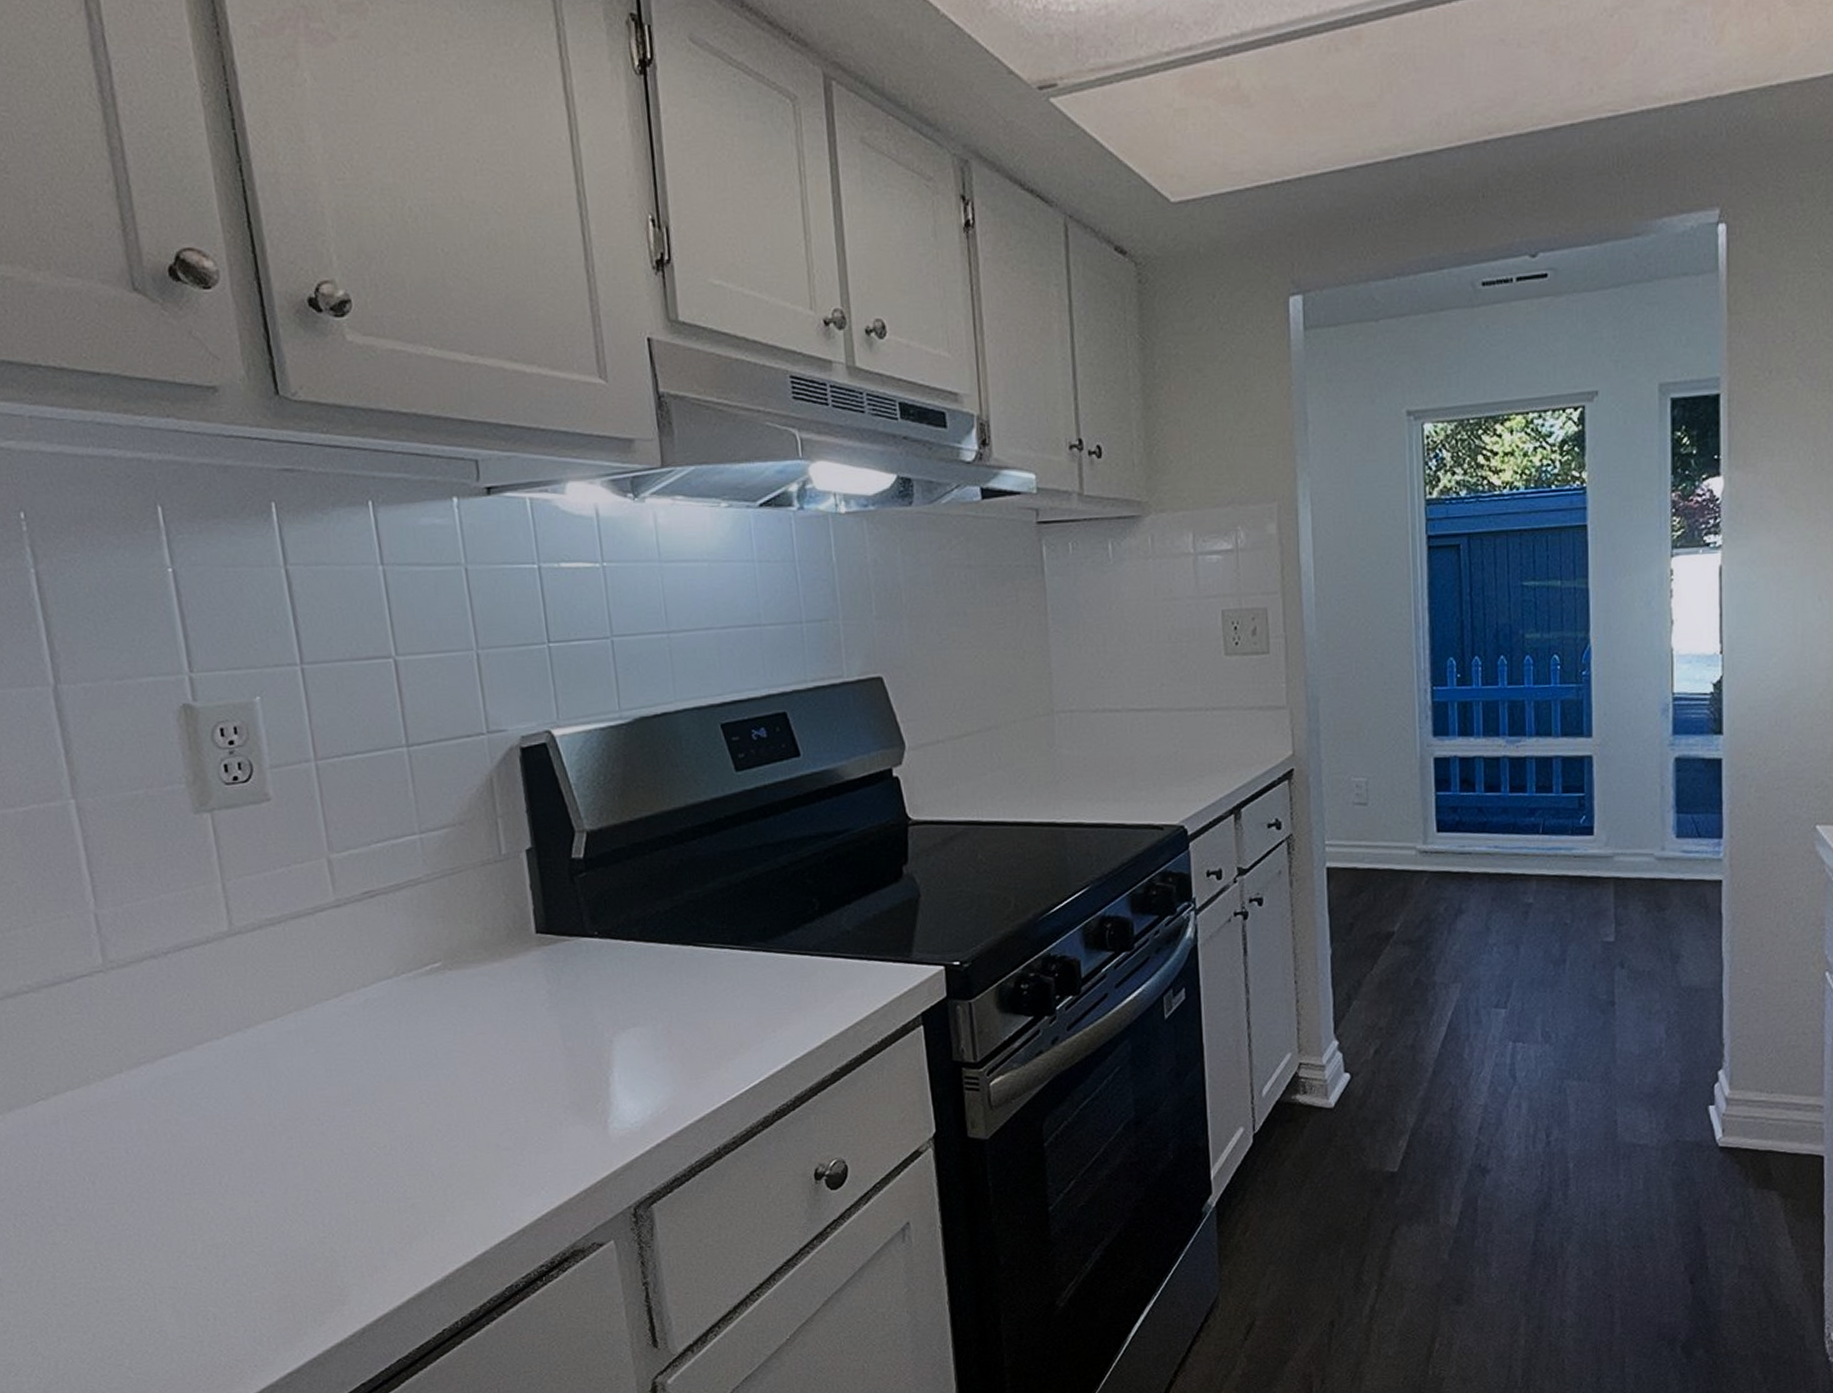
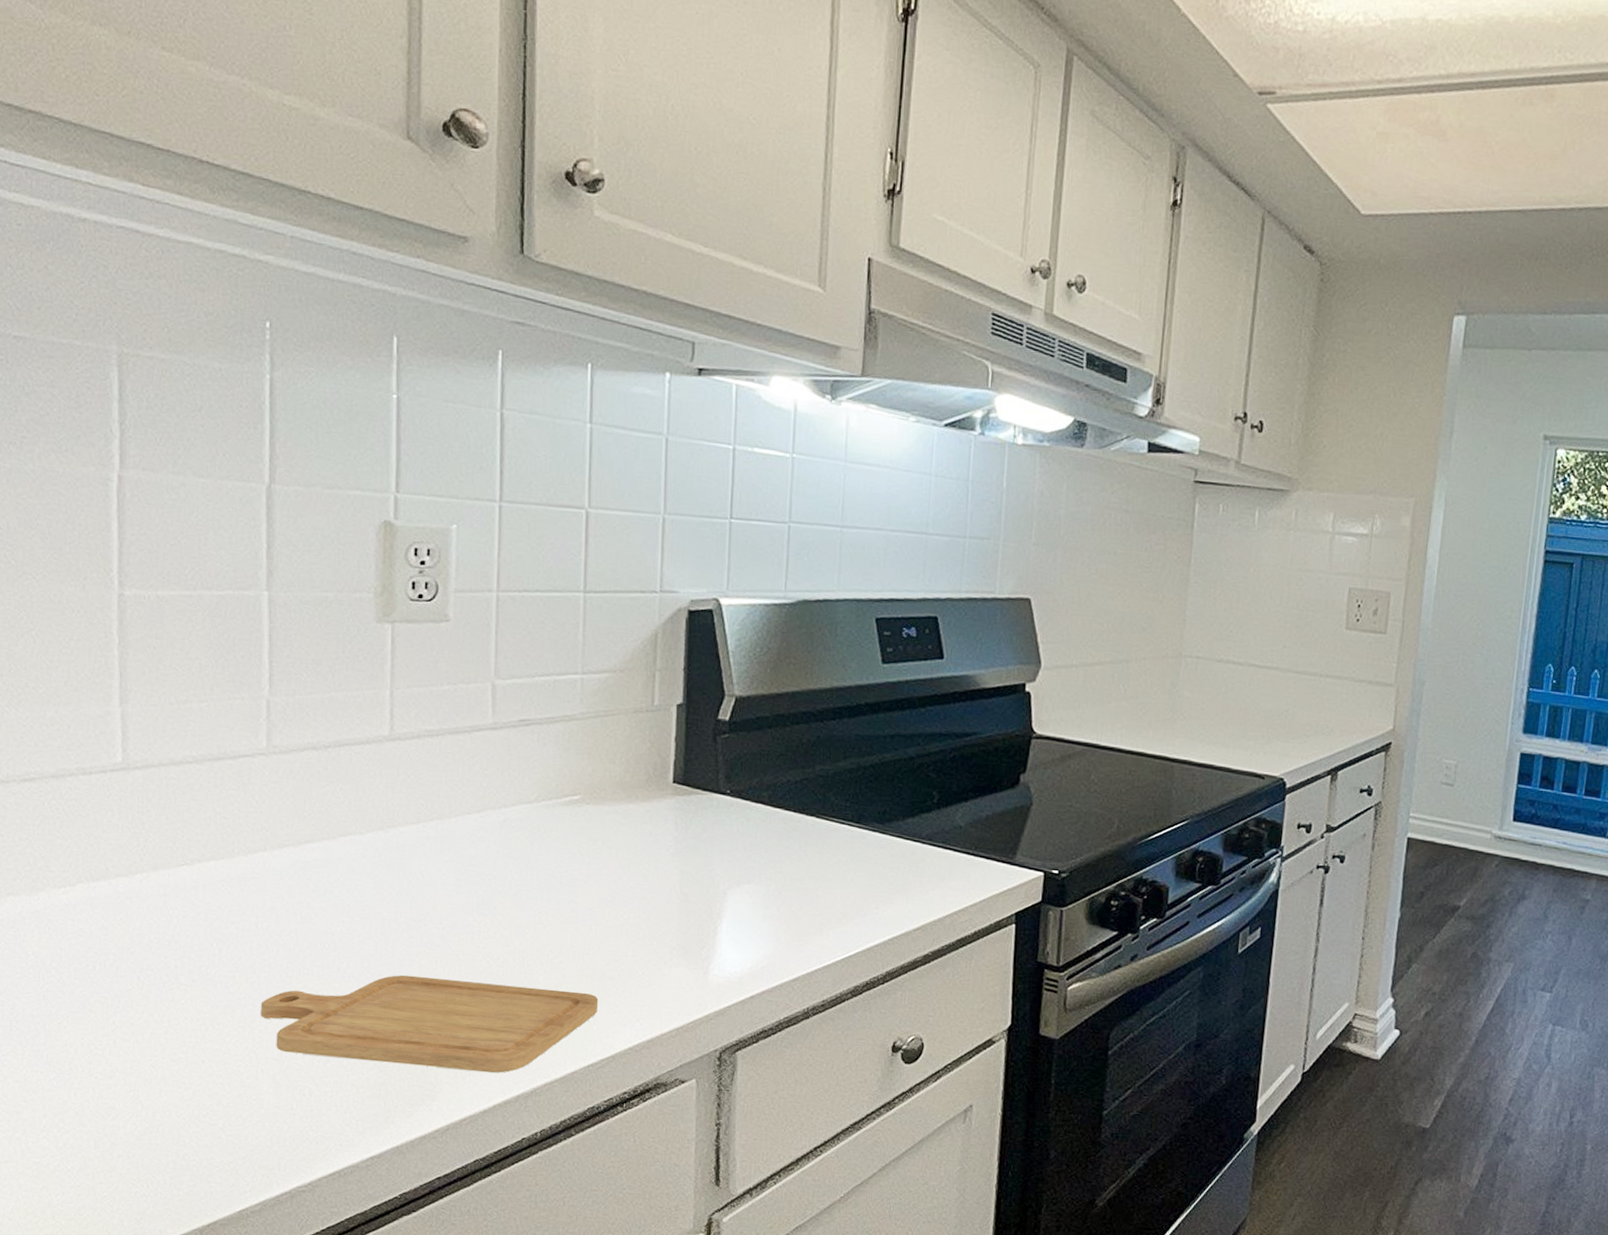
chopping board: none [146,1168,499,1279] -> present [261,975,599,1073]

